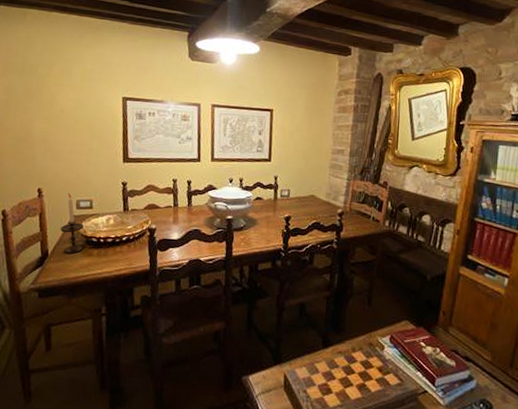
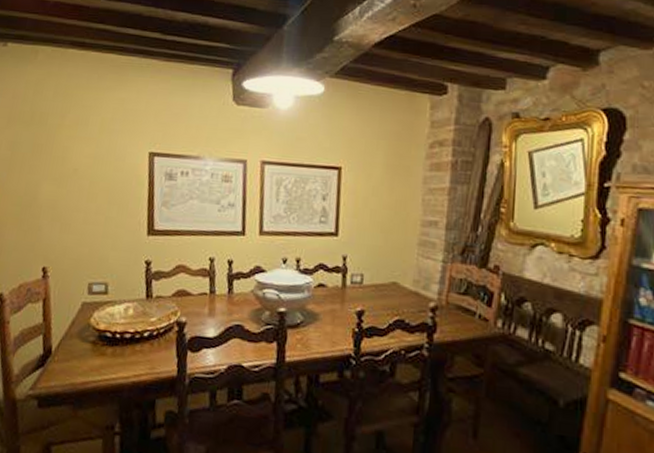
candlestick: present [61,193,84,254] -> none [68,273,97,353]

